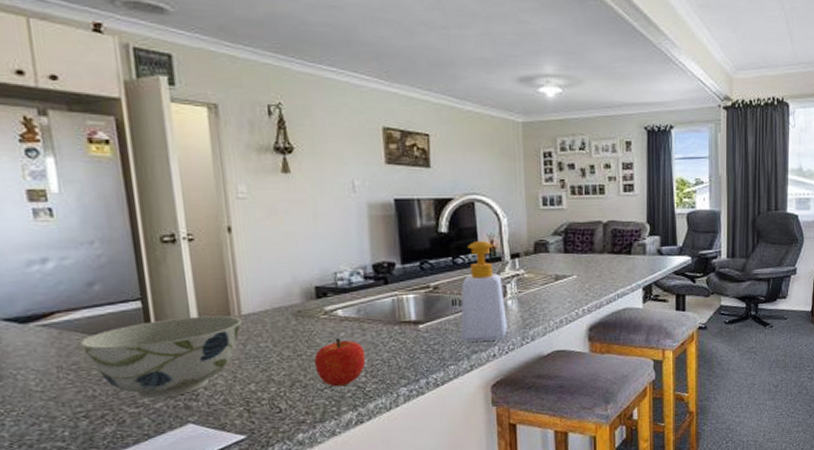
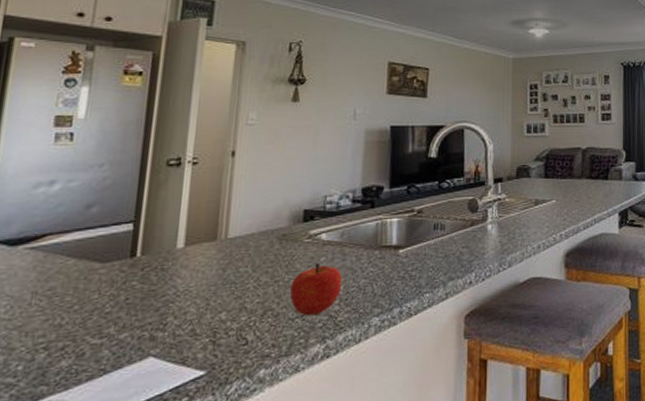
bowl: present [79,315,242,399] -> none [61,238,227,329]
soap bottle: present [460,240,507,342] -> none [439,165,486,268]

